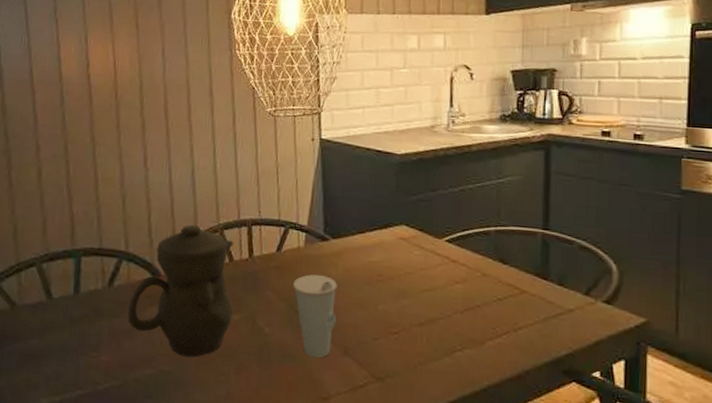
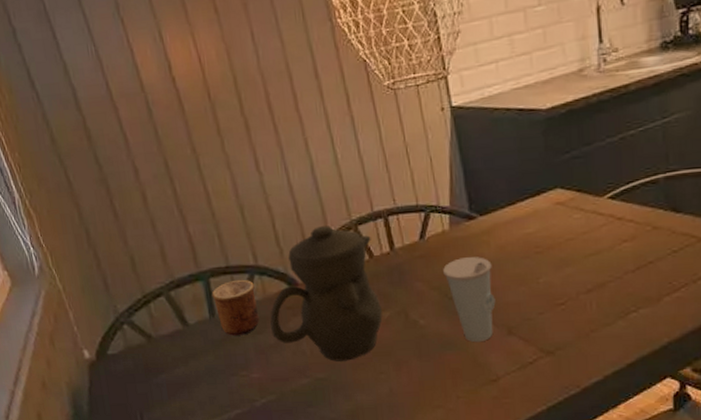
cup: none [80,262,121,317] -> present [212,279,260,336]

